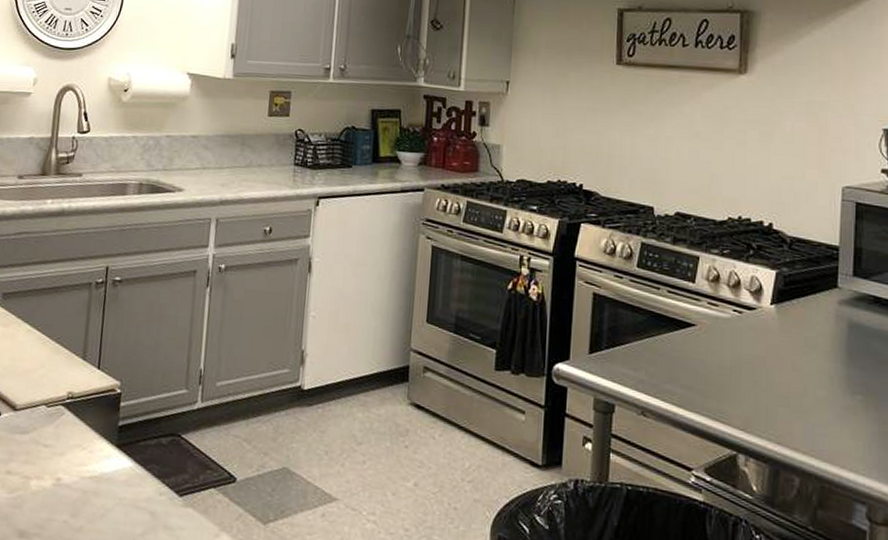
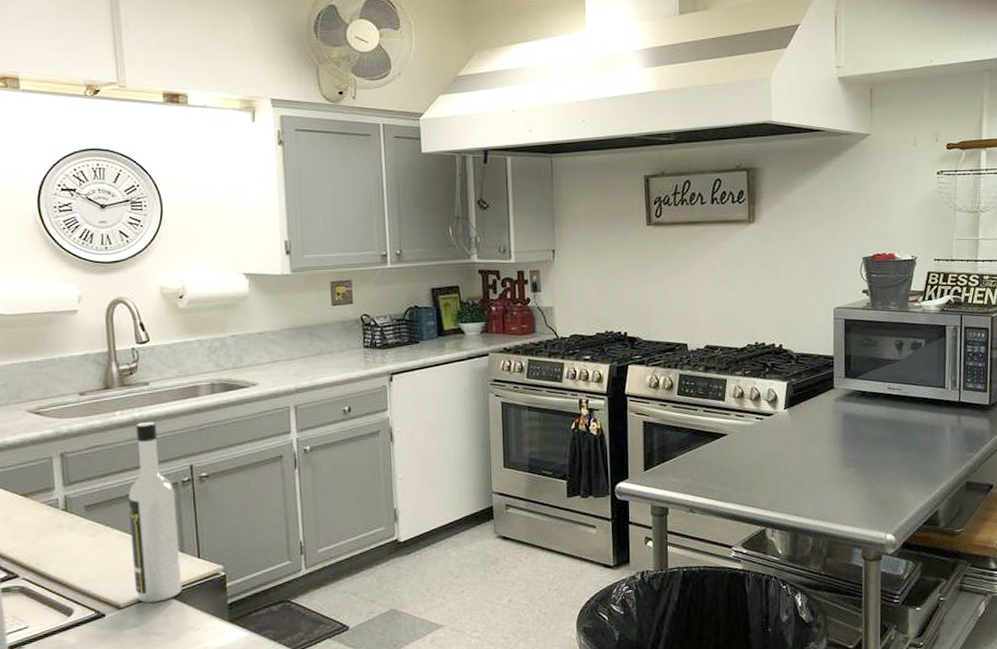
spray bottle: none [33,214,87,410] -> present [128,422,182,603]

